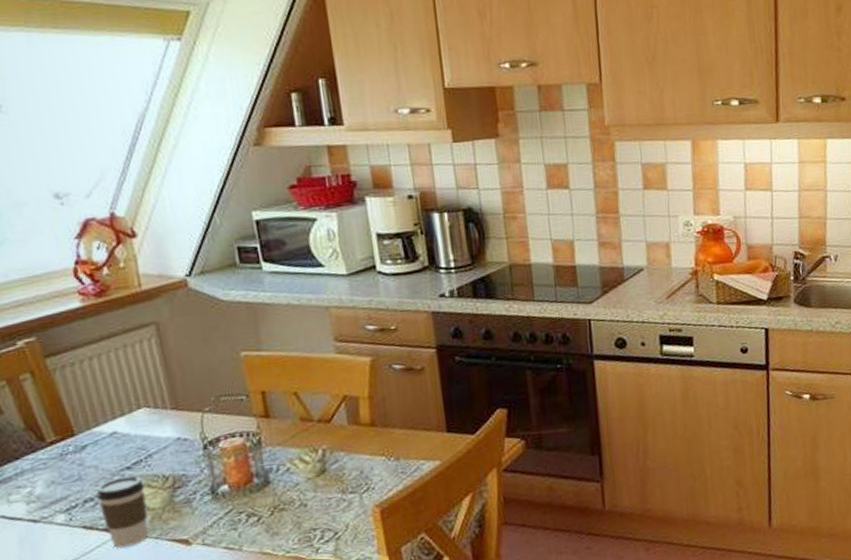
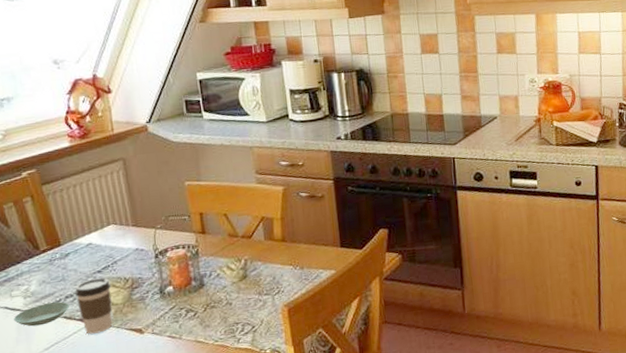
saucer: none [14,507,91,540] -> present [14,301,70,327]

